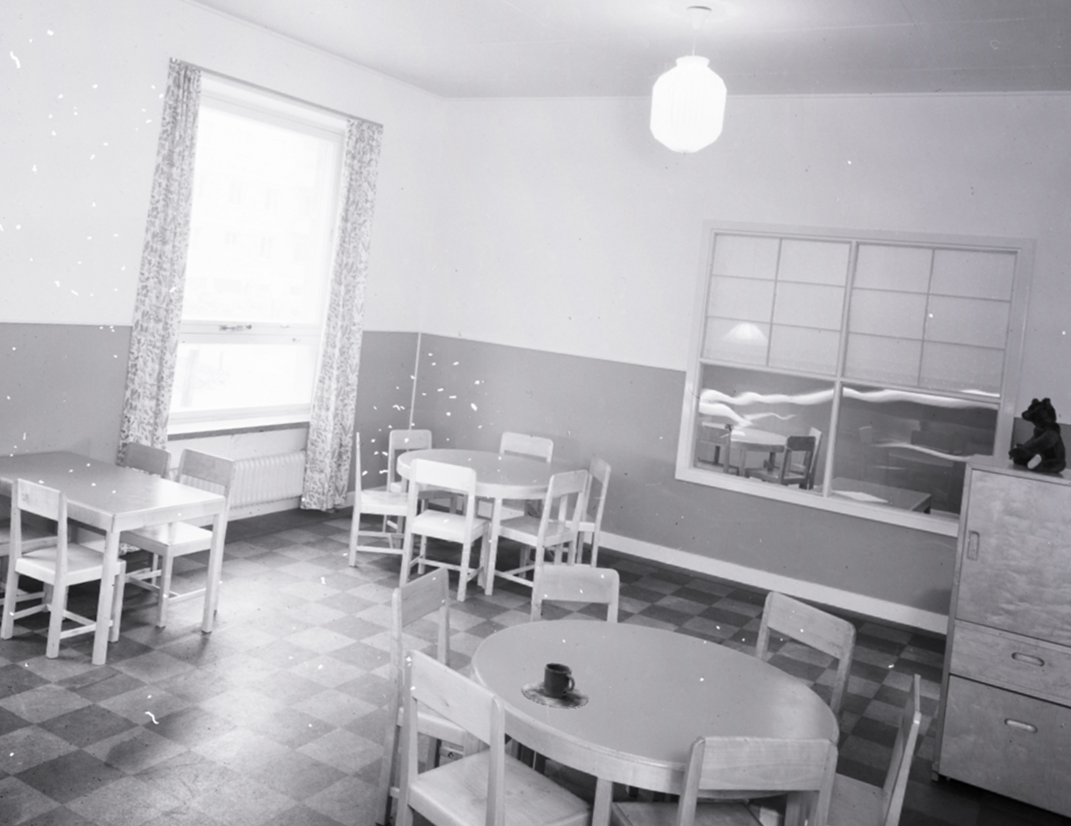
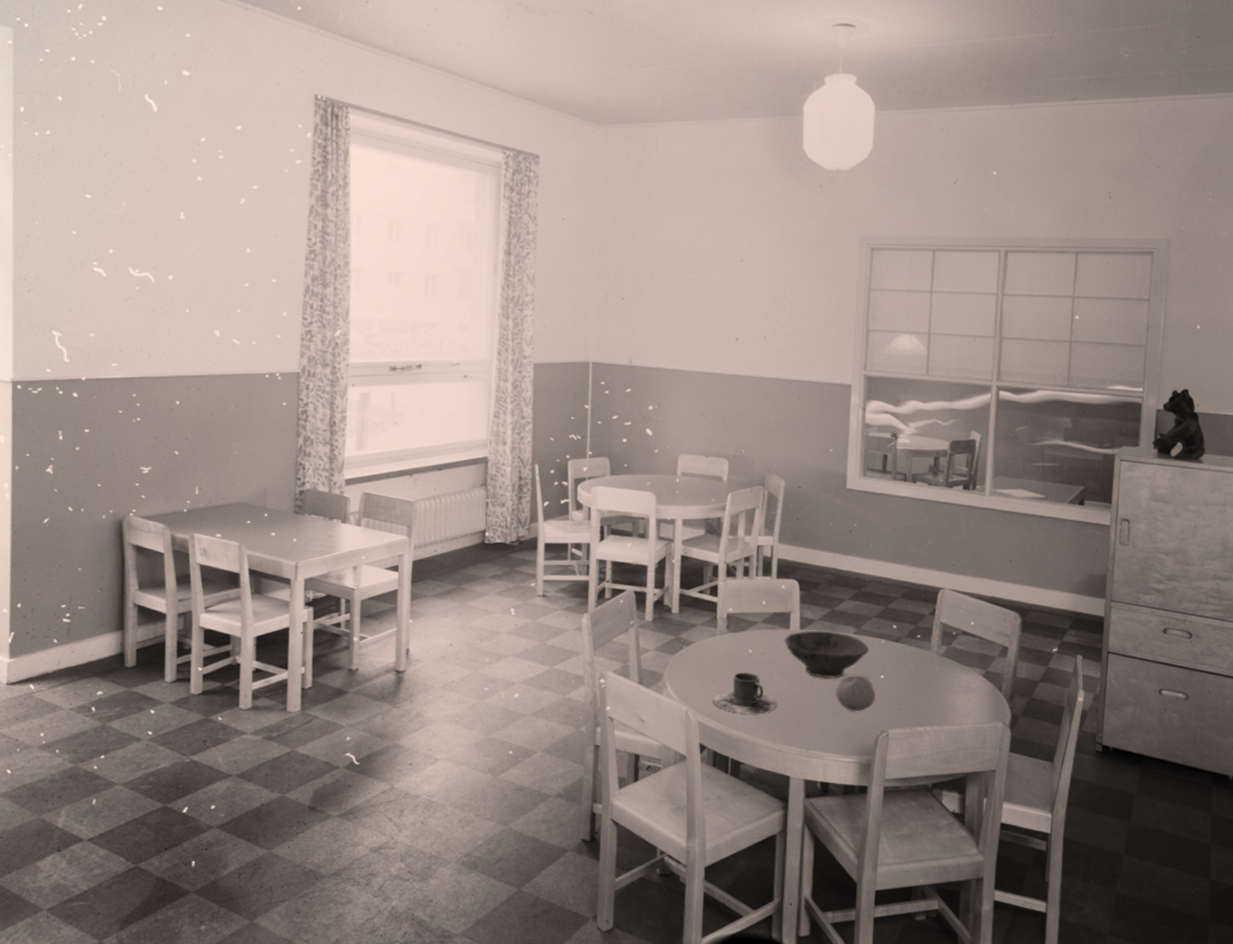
bowl: none [599,624,690,678] -> present [784,630,870,679]
fruit: none [651,674,694,715] -> present [836,674,875,712]

